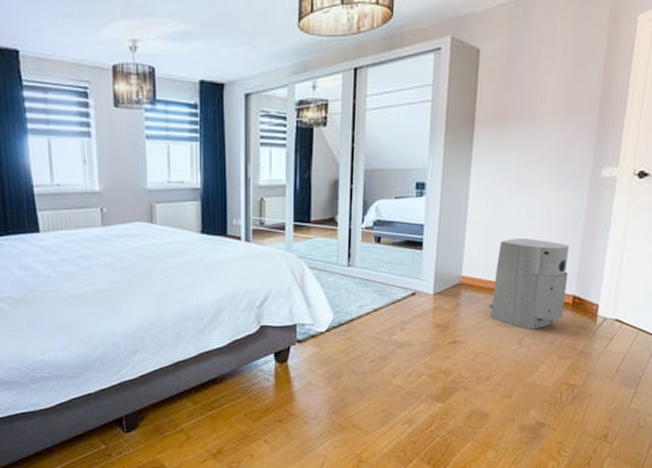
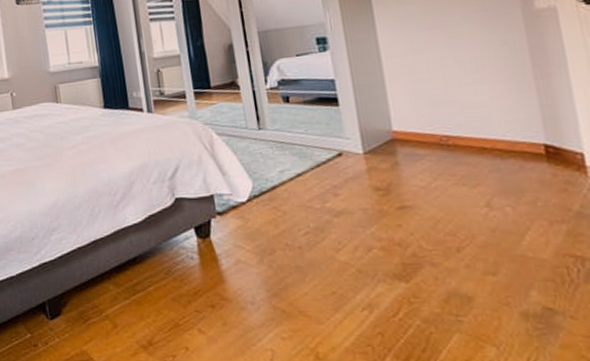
air purifier: present [489,238,569,330] -> none [430,83,538,189]

